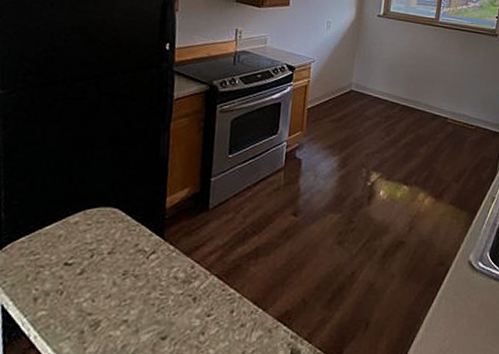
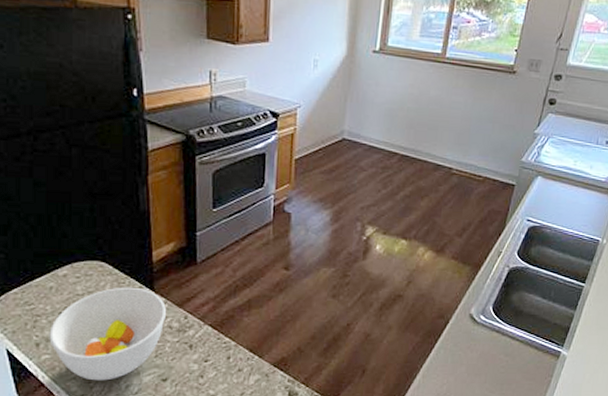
soup bowl: none [48,234,174,341] -> present [49,287,166,381]

